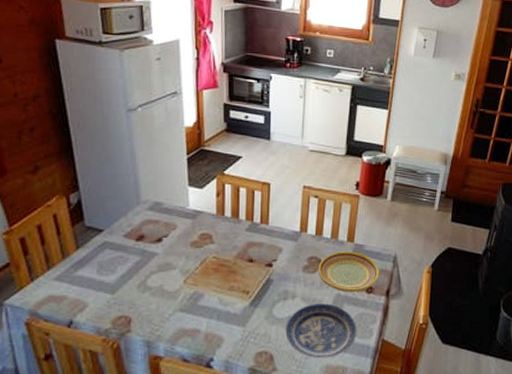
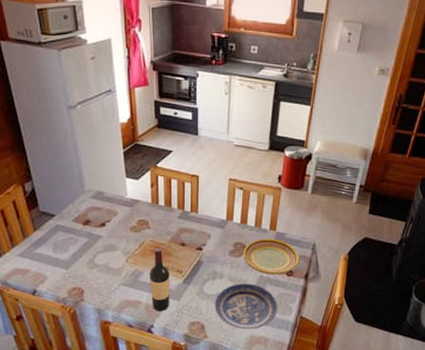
wine bottle: none [210,266,235,341] -> present [149,248,170,312]

